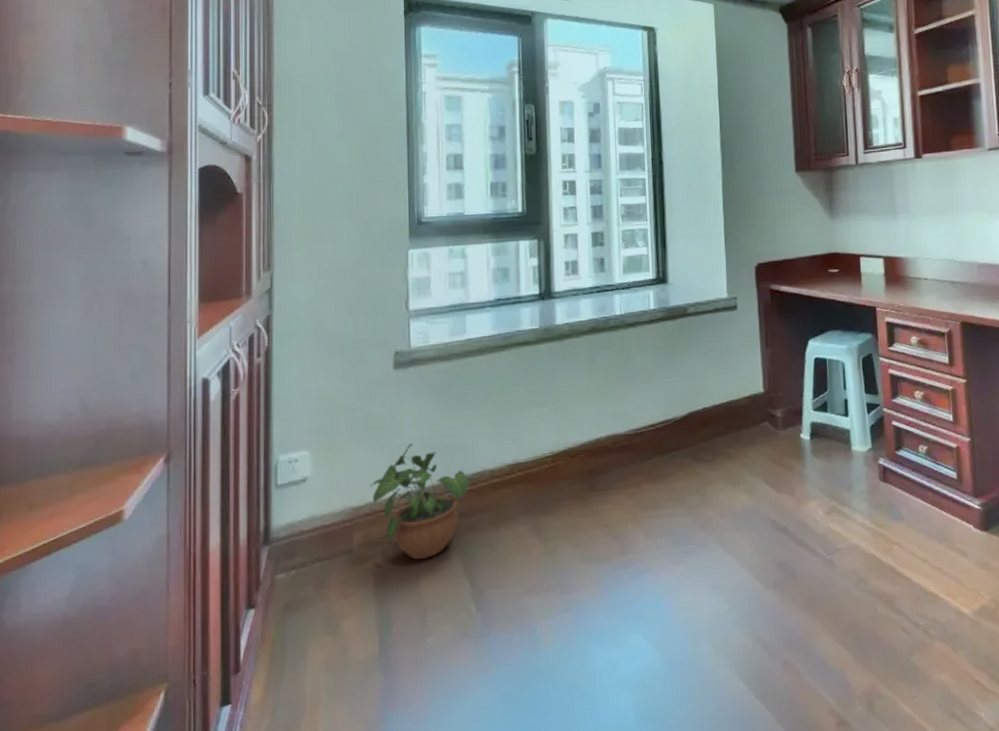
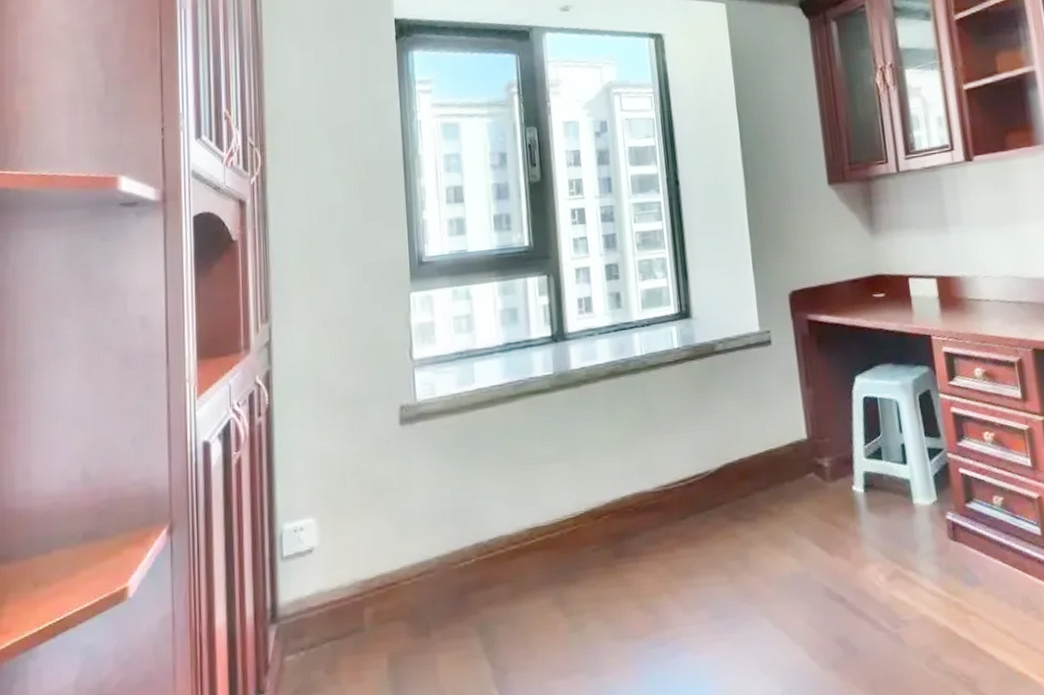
potted plant: present [370,443,470,560] -> none [380,506,486,638]

